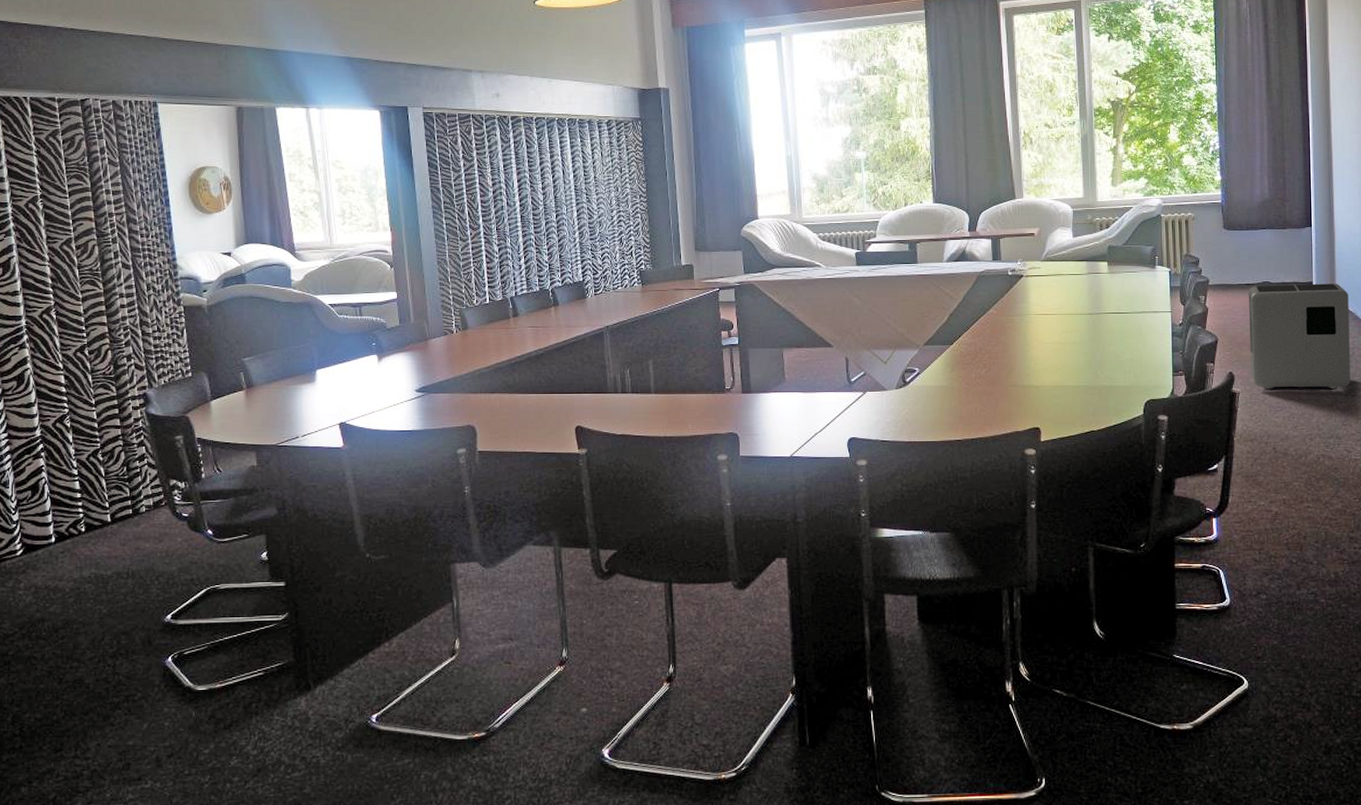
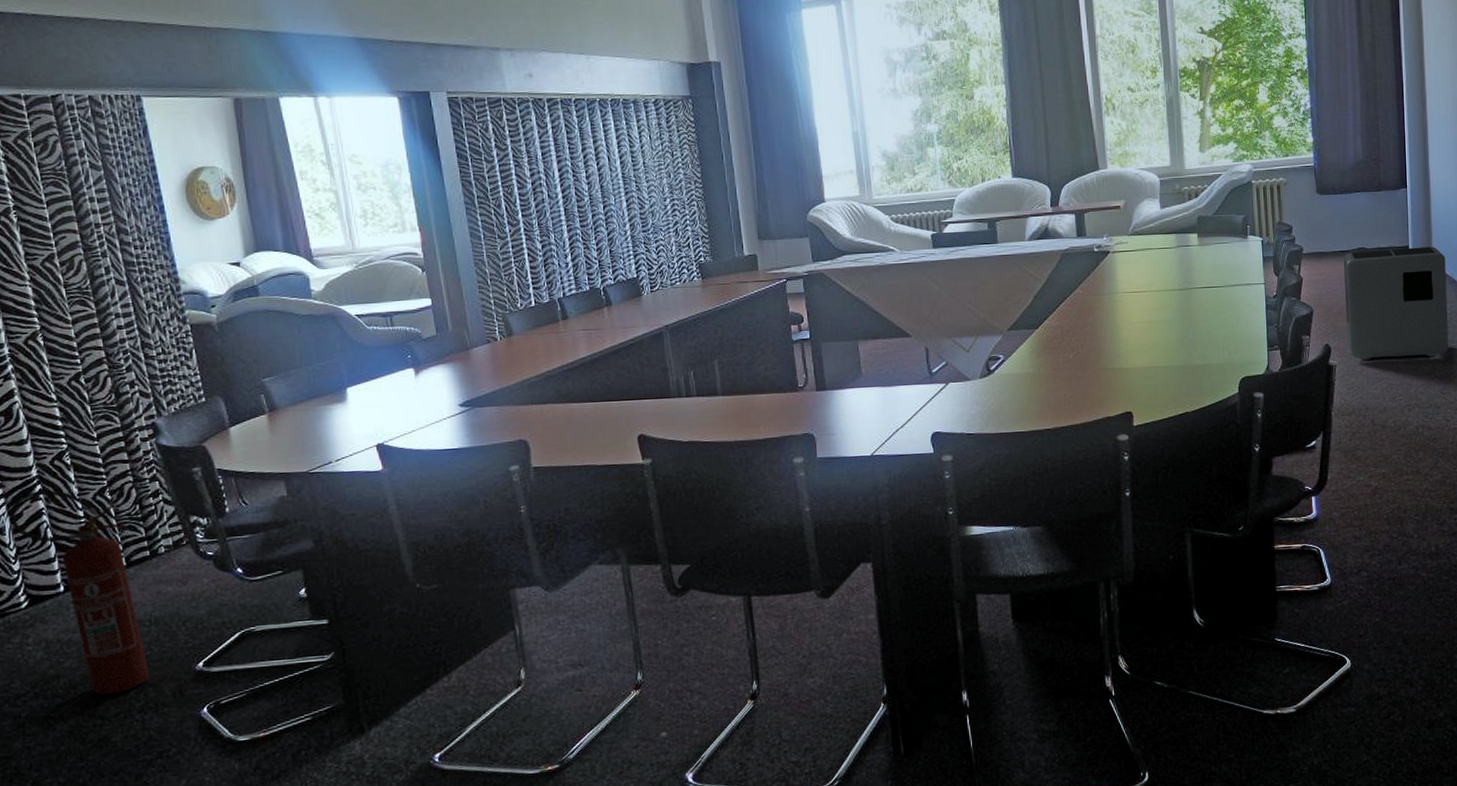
fire extinguisher: none [13,450,123,640] -> present [9,490,149,695]

